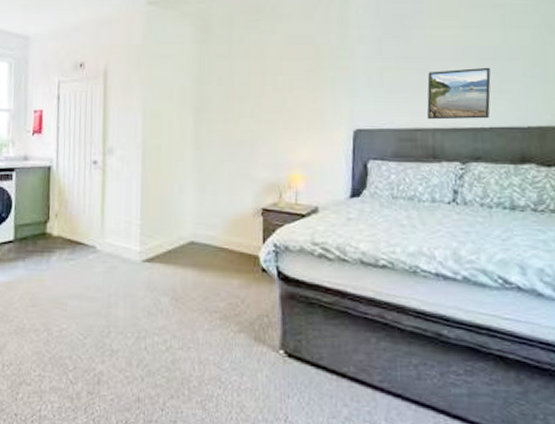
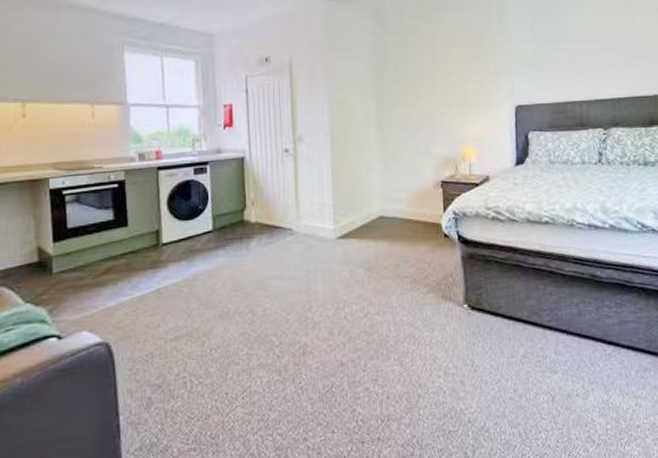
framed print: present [426,67,491,120] -> none [573,46,624,94]

